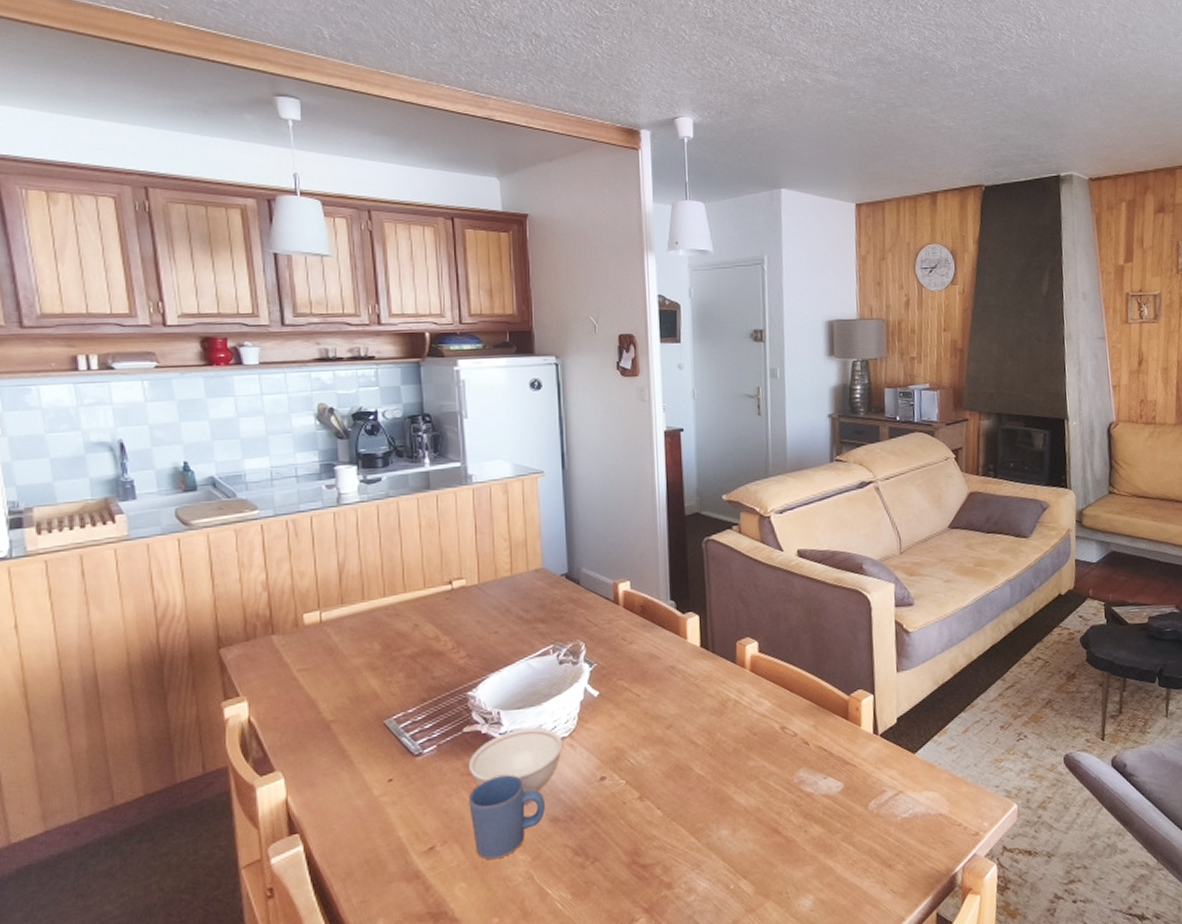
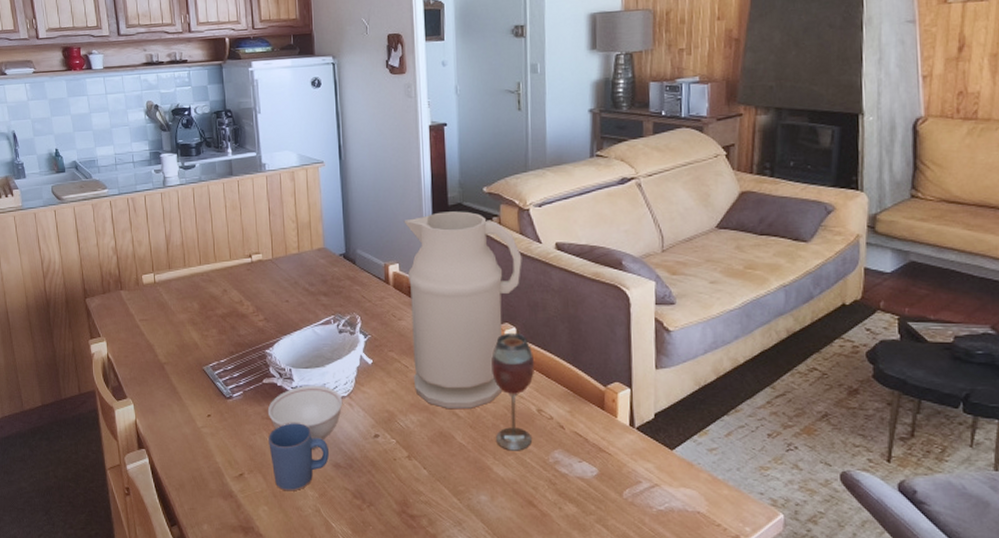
water jug: none [636,521,764,738] -> present [404,211,522,410]
wineglass: none [731,647,778,776] -> present [490,332,535,451]

